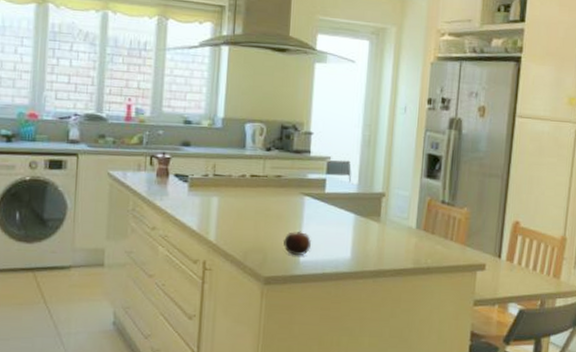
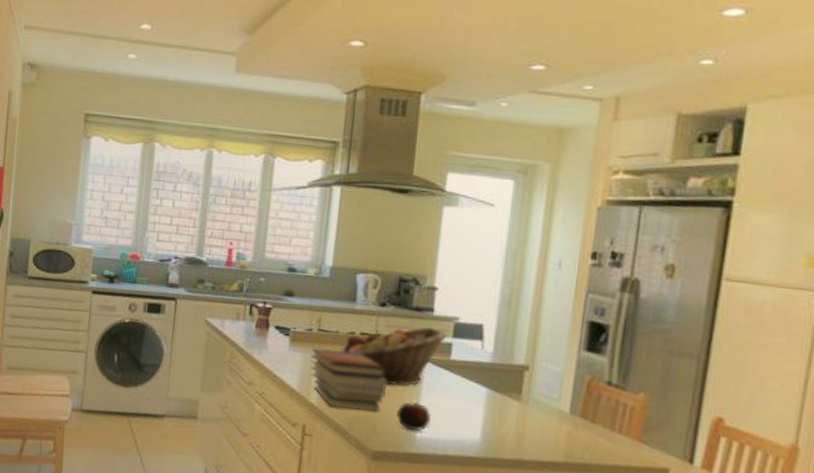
book stack: none [207,191,274,244] -> present [310,348,387,412]
fruit basket: none [232,167,322,219] -> present [339,327,448,386]

